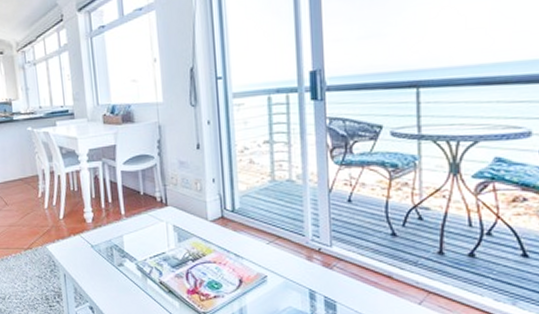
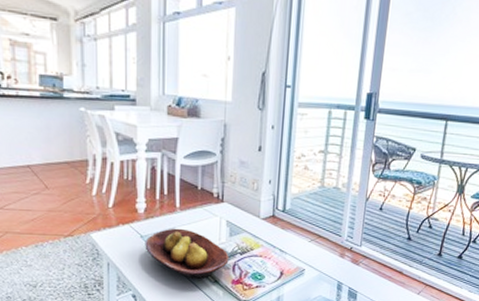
fruit bowl: none [96,236,181,290] -> present [145,228,229,280]

